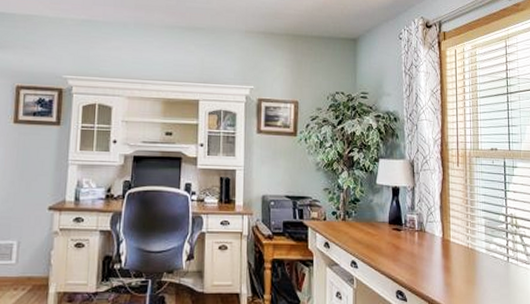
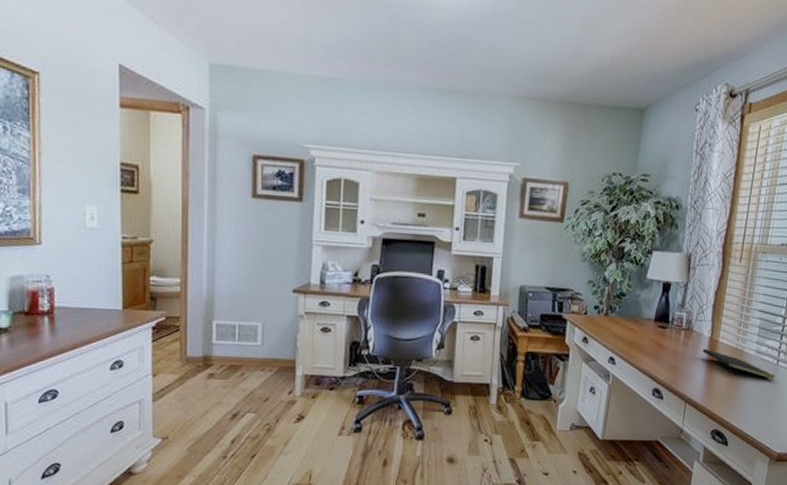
notepad: none [437,248,508,277] -> present [702,348,776,380]

